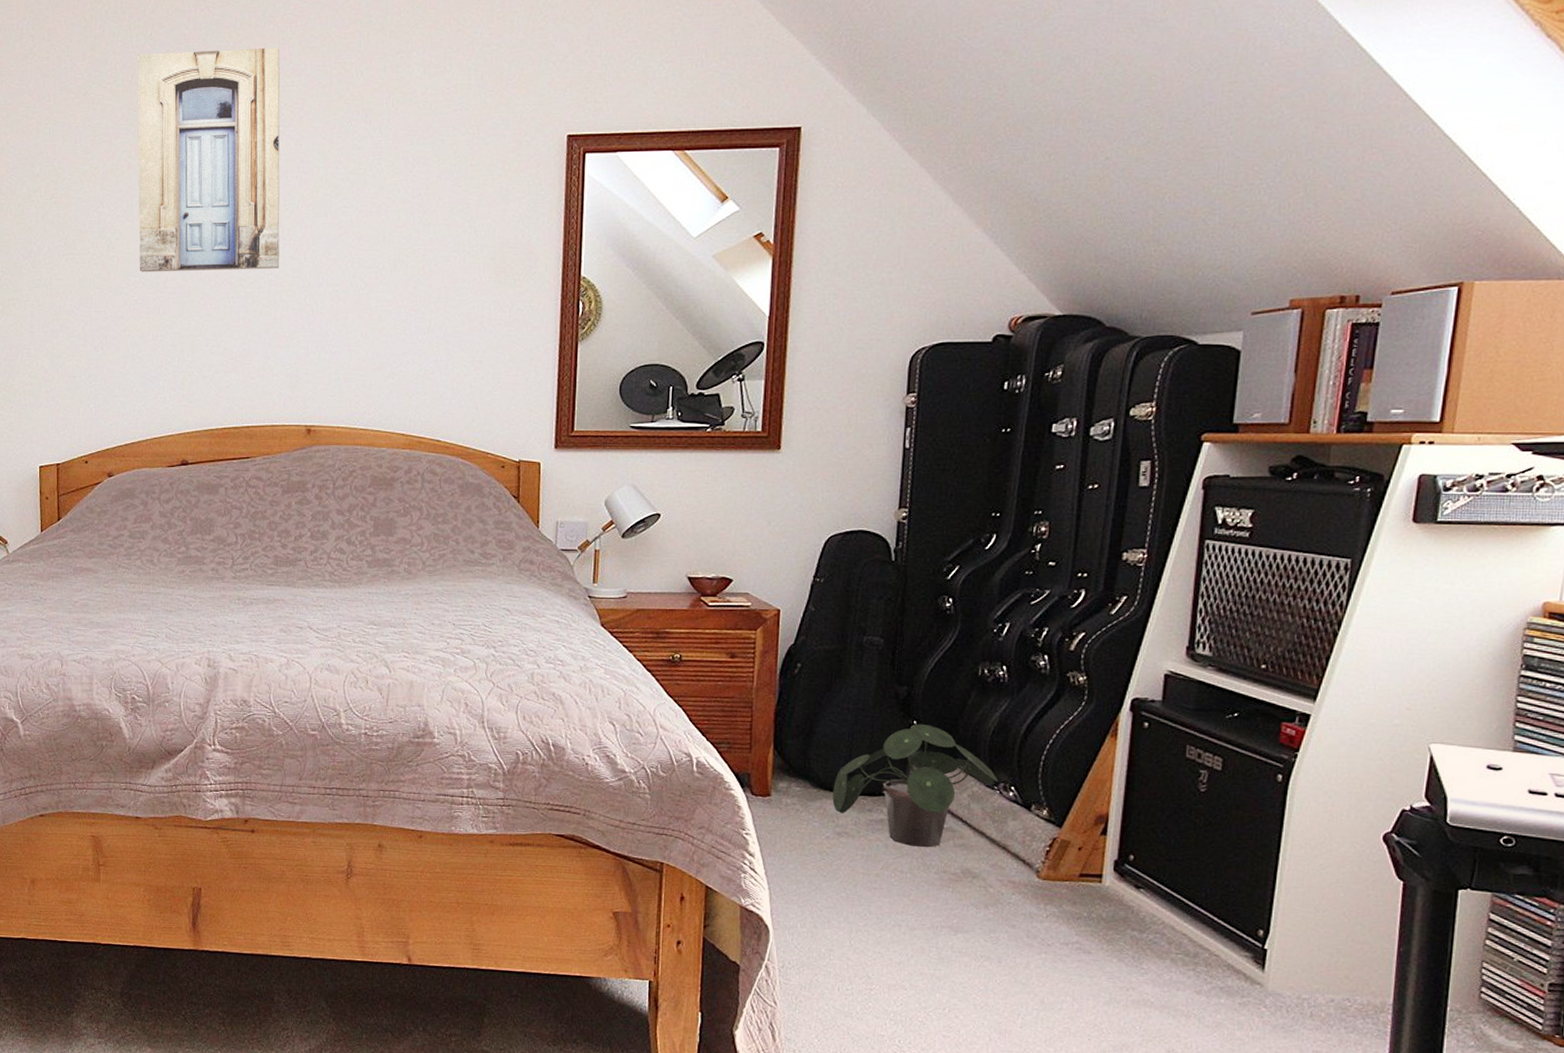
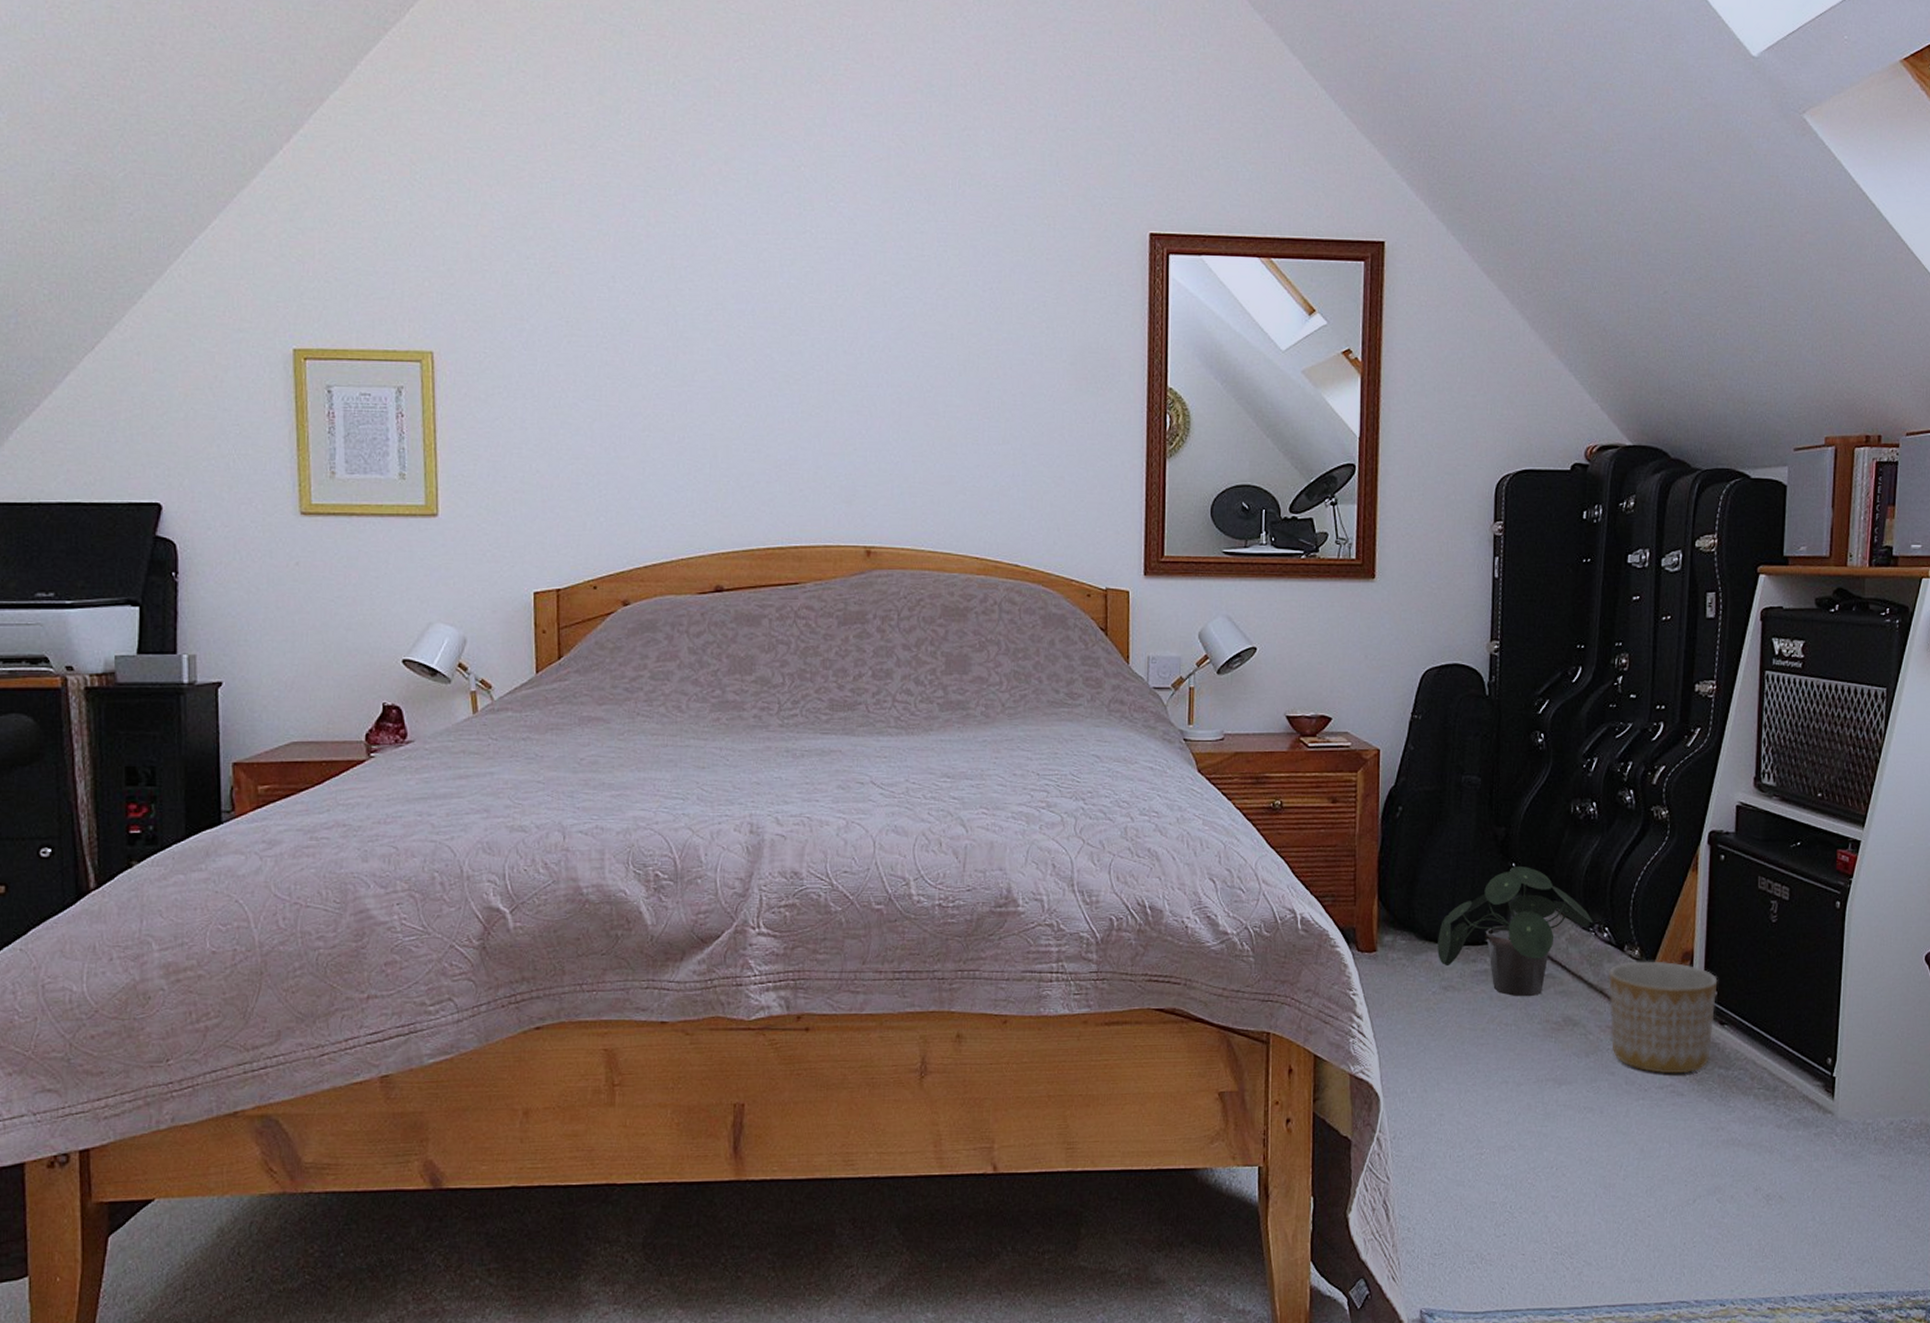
wall art: present [137,47,280,272] -> none [657,105,831,364]
planter: none [1012,821,1135,932] -> present [1609,961,1718,1074]

